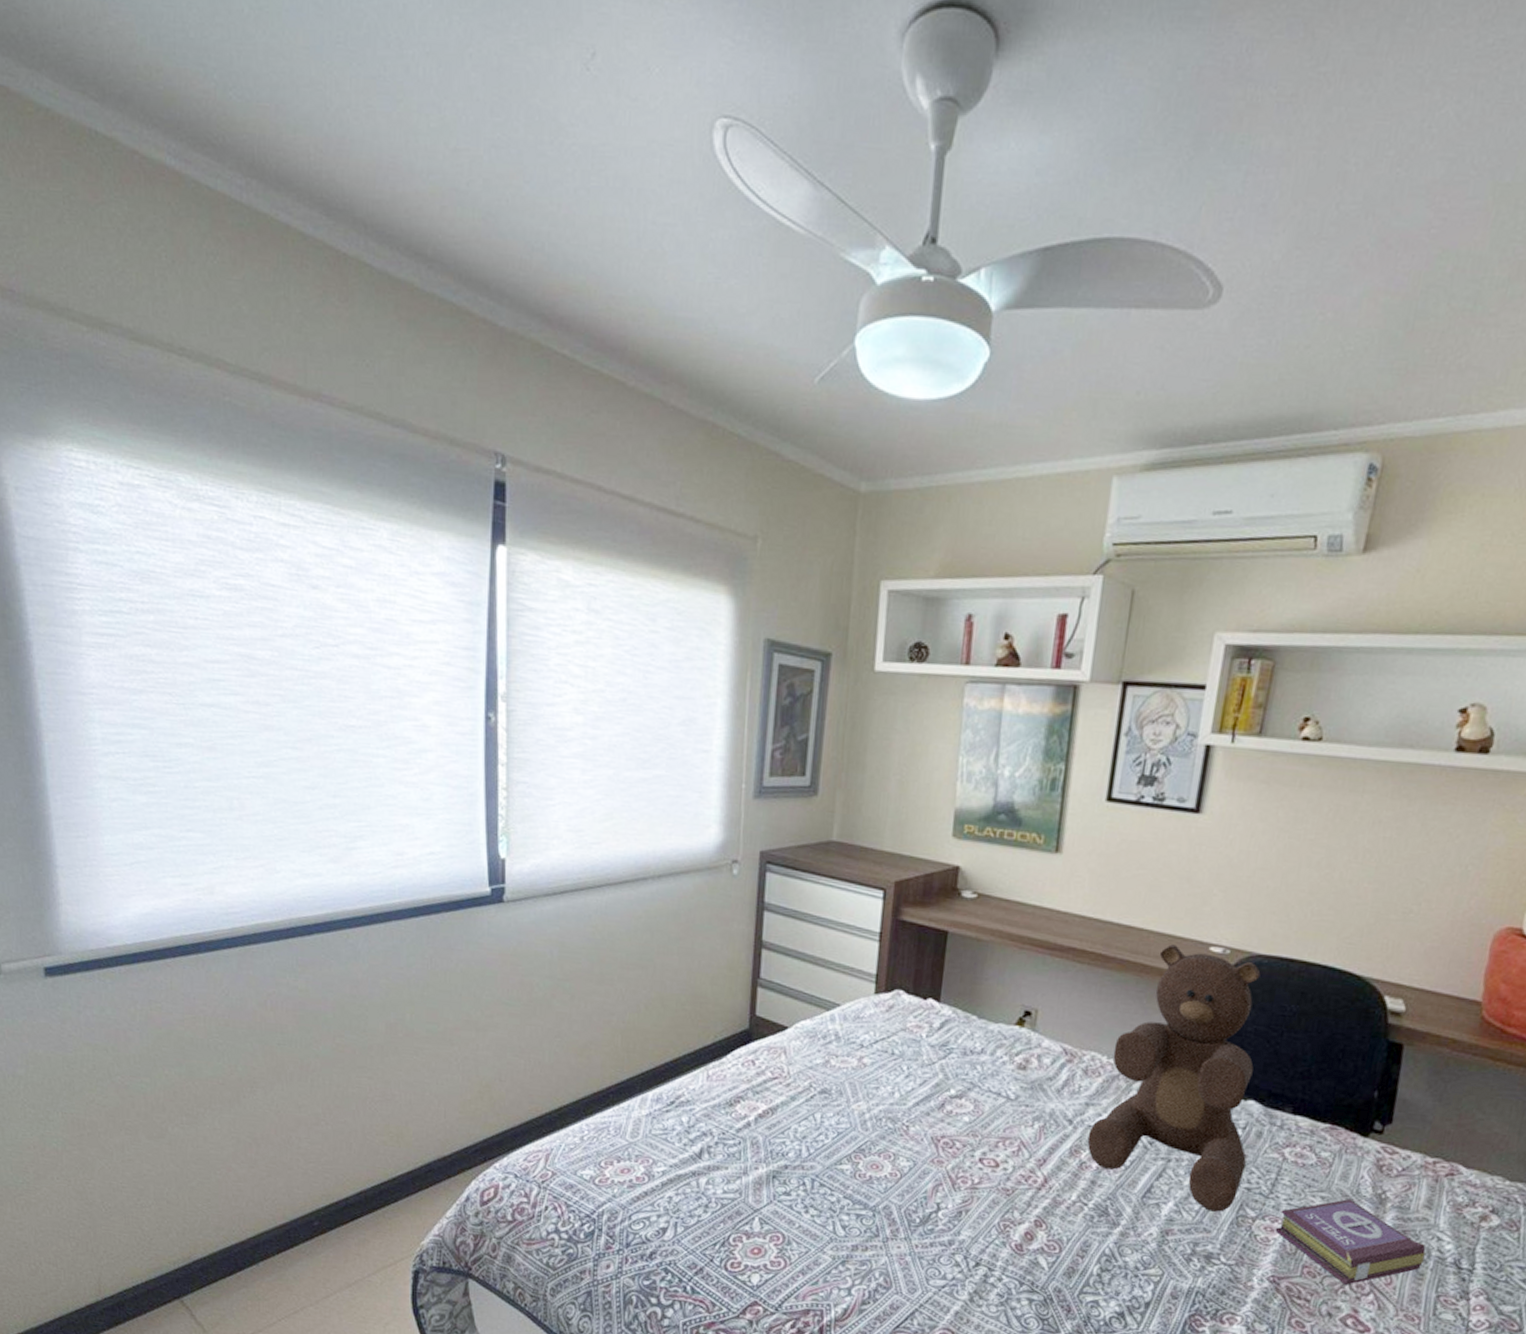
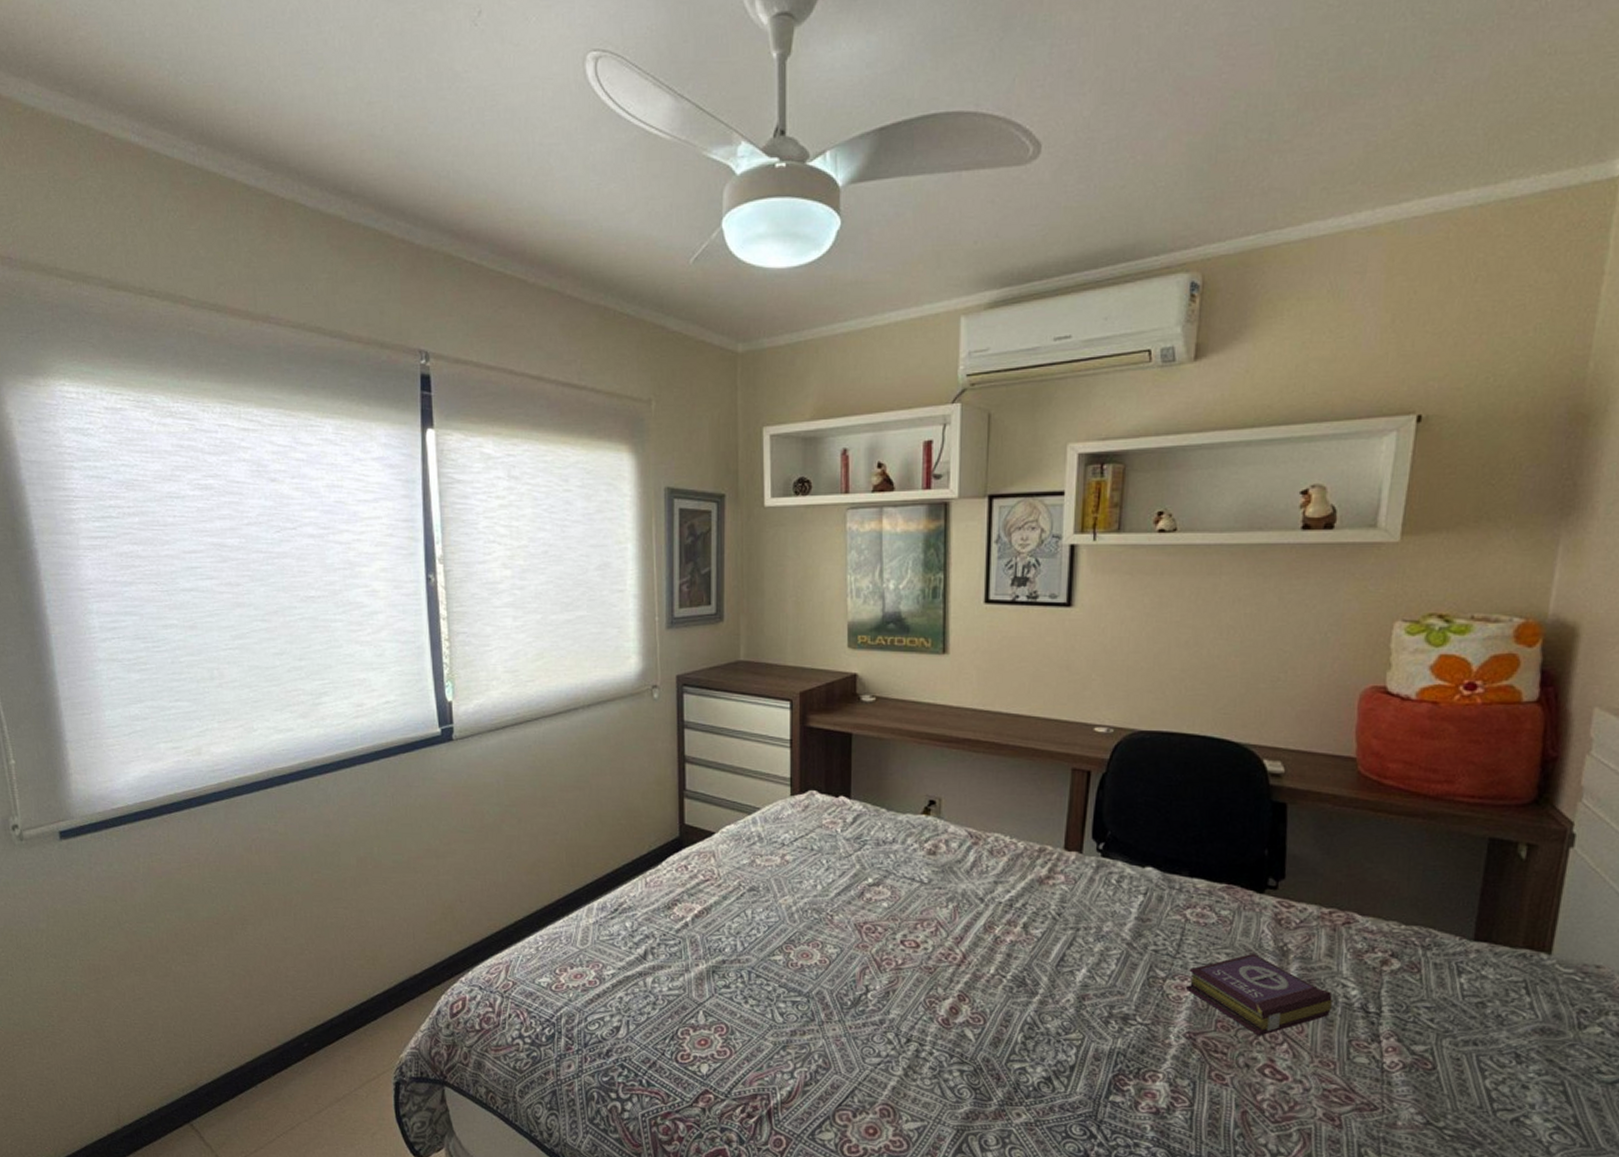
teddy bear: present [1087,944,1261,1212] -> none [999,728,1150,975]

